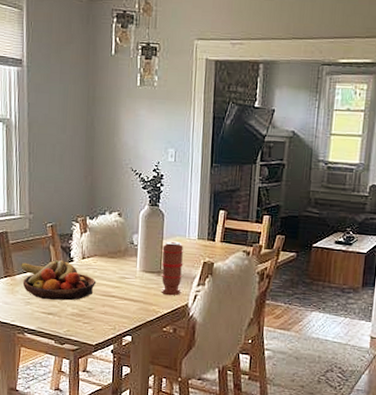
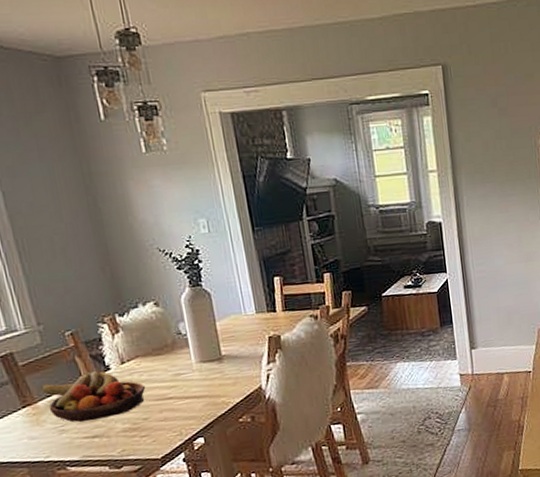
spice grinder: present [161,241,184,296] -> none [217,320,251,383]

